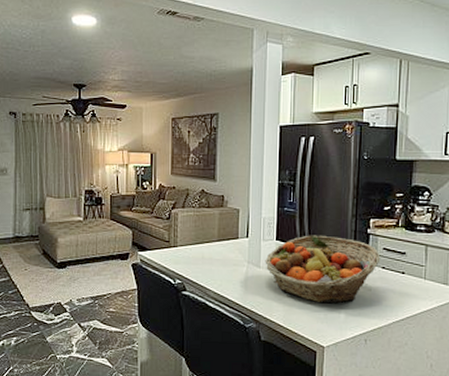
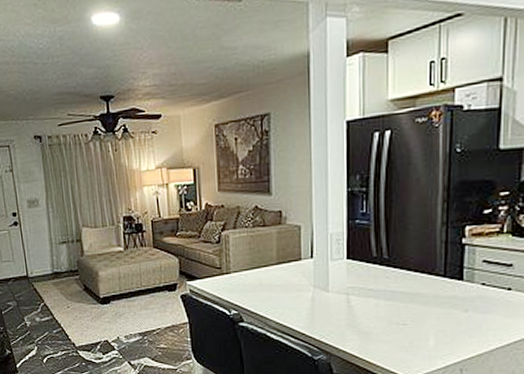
fruit basket: present [265,235,381,304] -> none [334,249,480,330]

